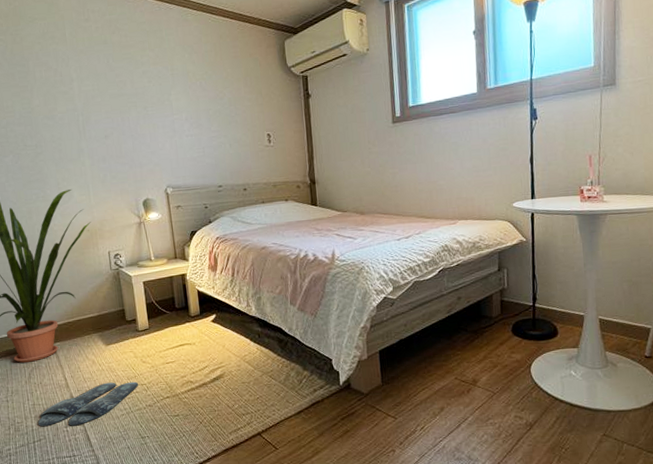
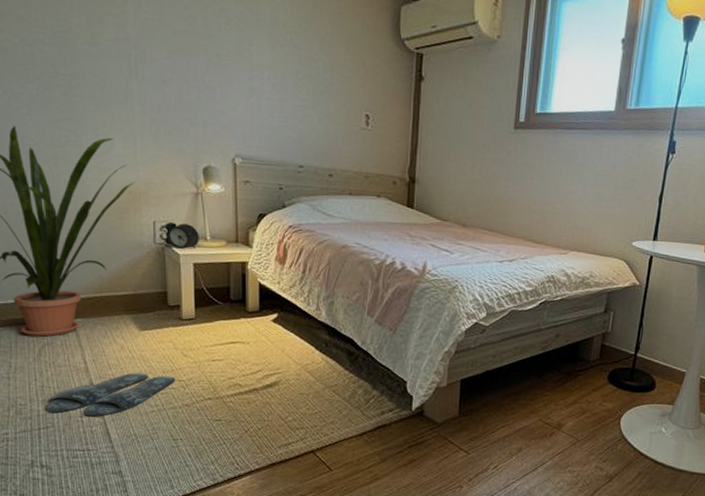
alarm clock: none [117,249,146,271] -> present [164,221,199,249]

